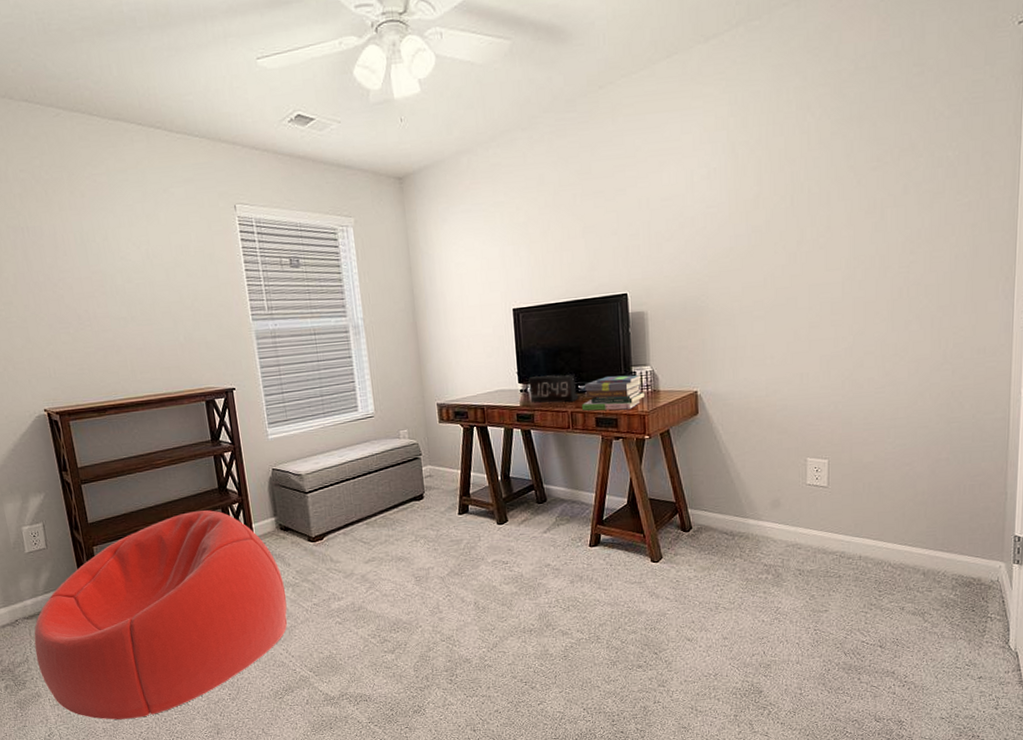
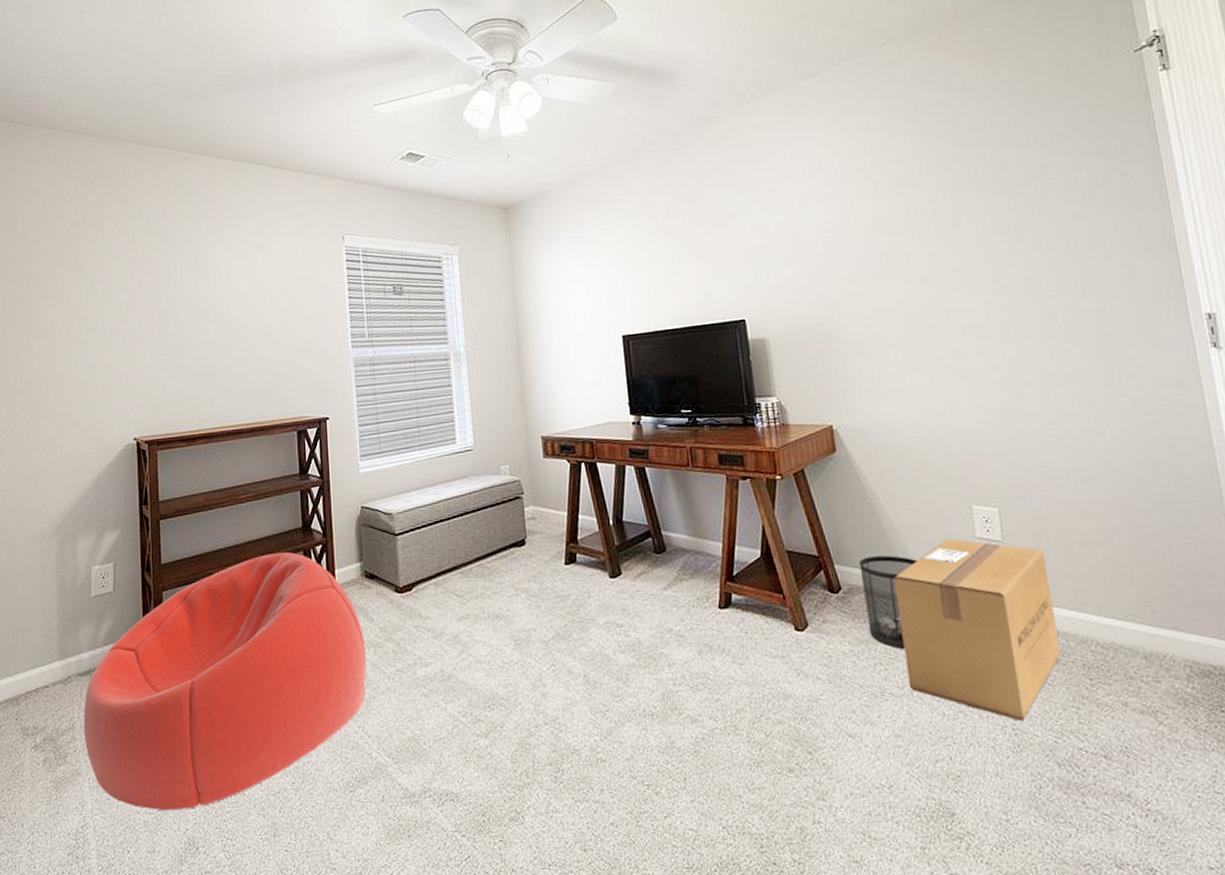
alarm clock: present [528,375,579,403] -> none [641,406,698,437]
books: present [582,375,644,411] -> none [702,406,772,446]
waste bin: none [708,500,757,574] -> present [858,555,918,649]
box: none [736,485,860,624] -> present [894,538,1061,721]

